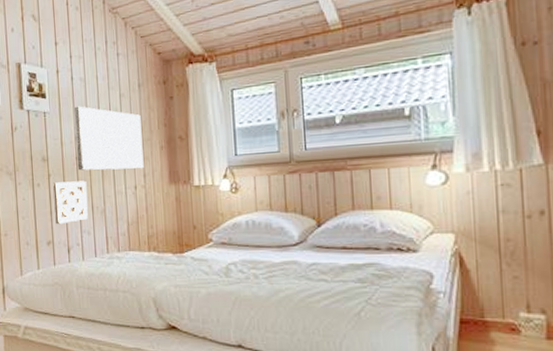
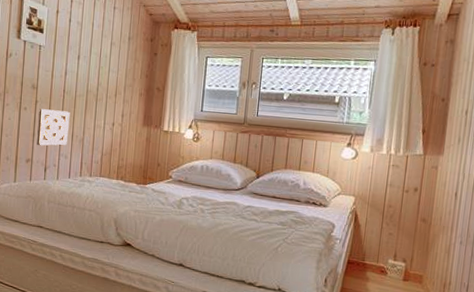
wall art: present [75,106,144,171] -> none [64,45,127,110]

